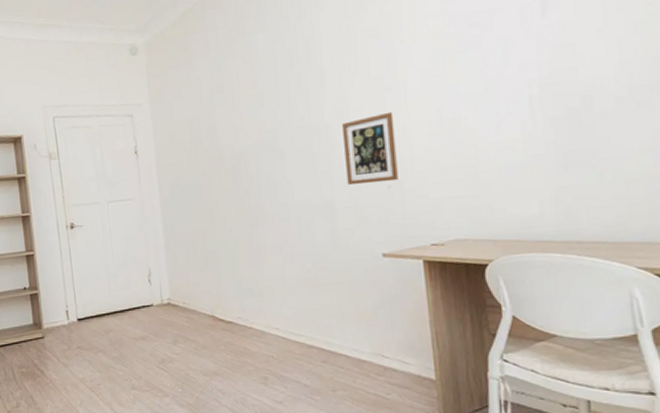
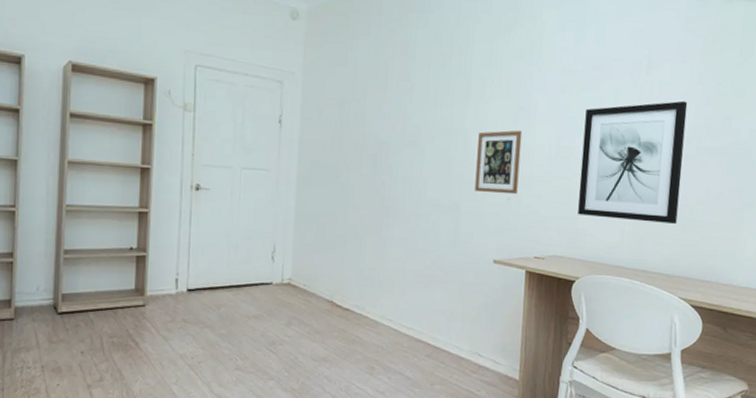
wall art: none [468,35,616,191] -> present [578,100,688,225]

